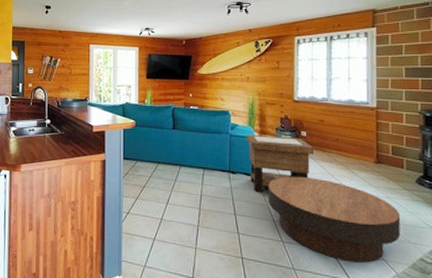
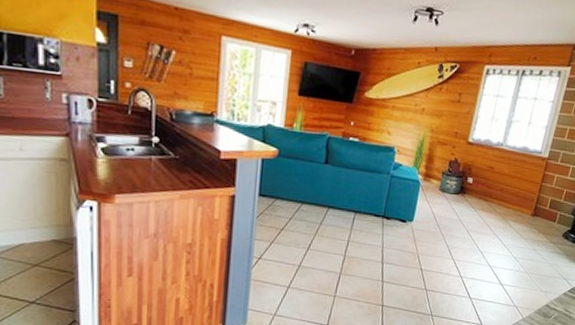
side table: present [246,134,315,192] -> none [404,176,478,240]
coffee table: present [268,176,401,263] -> none [419,224,541,309]

